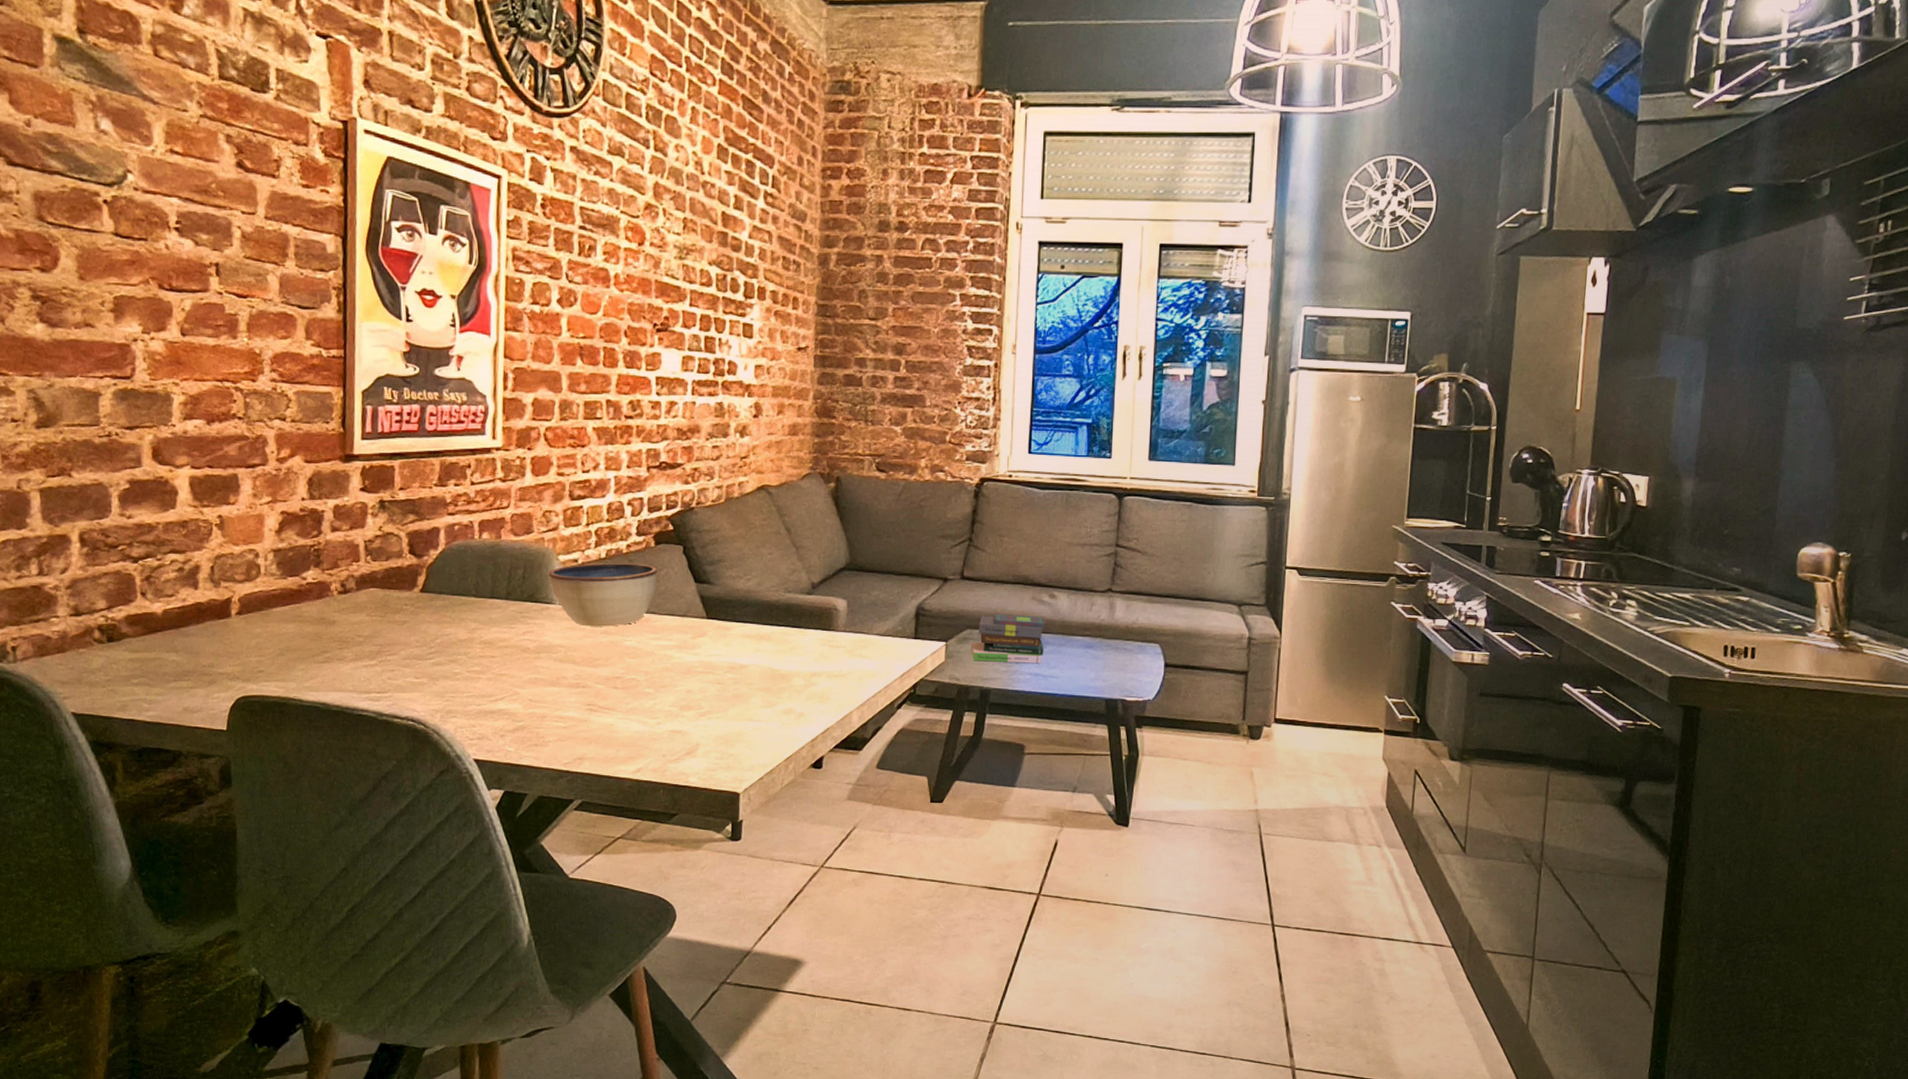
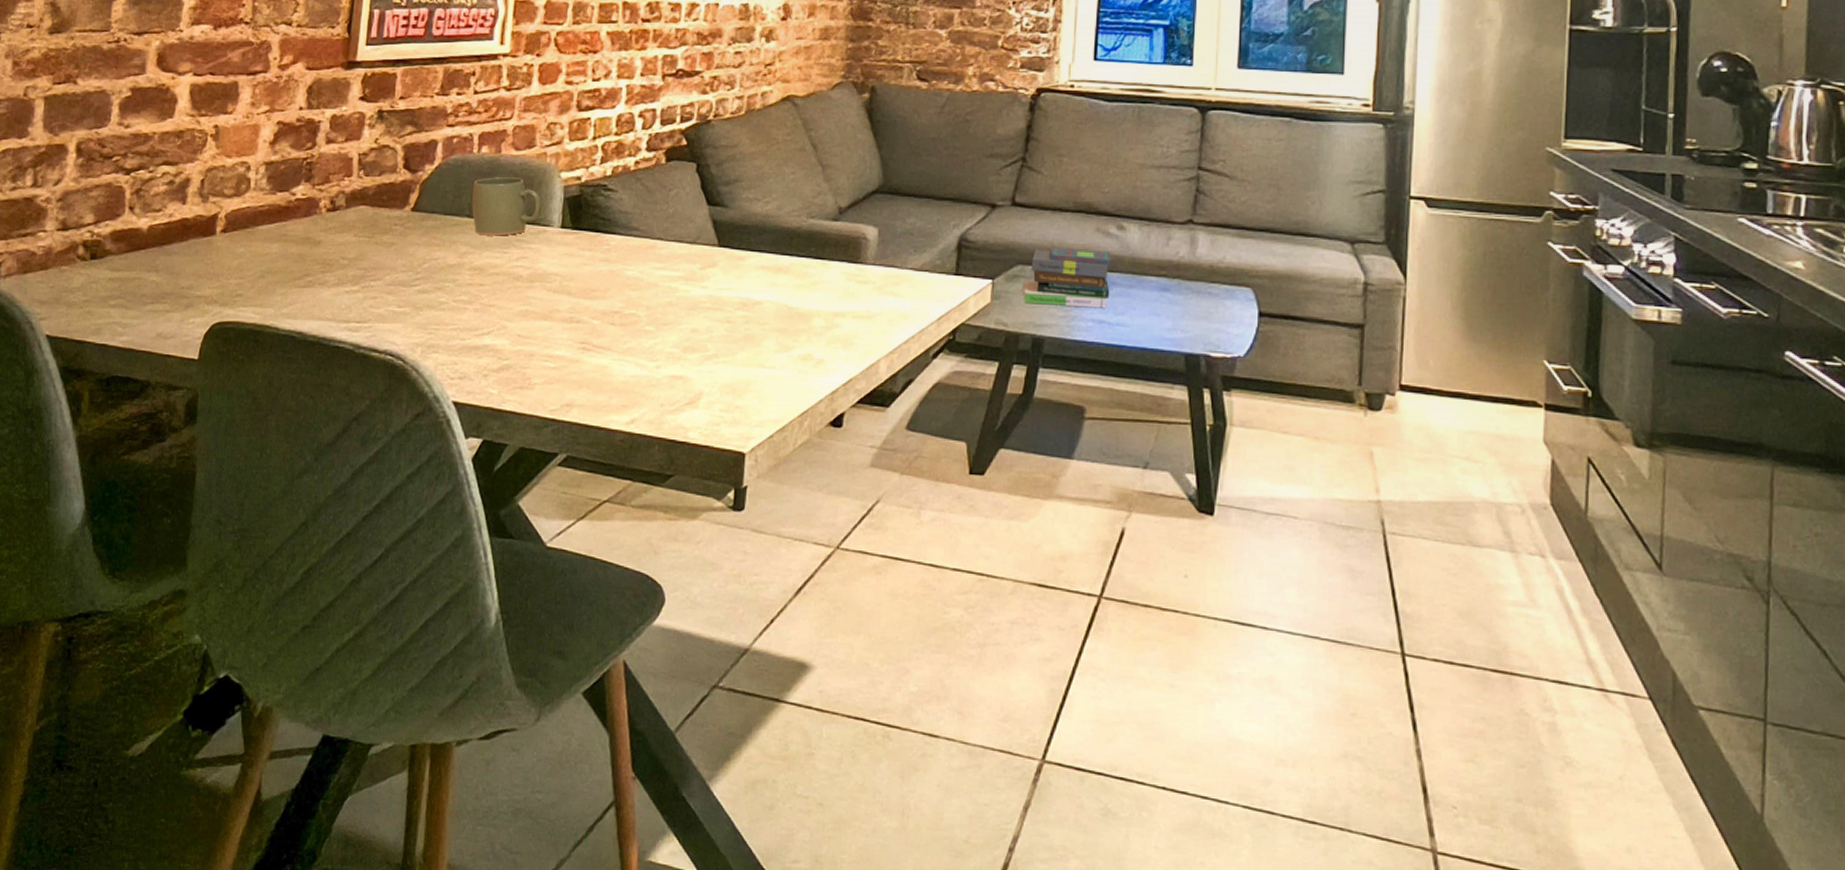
mug: none [476,560,542,613] -> present [471,177,541,236]
bowl: present [549,563,658,627] -> none [549,181,667,254]

